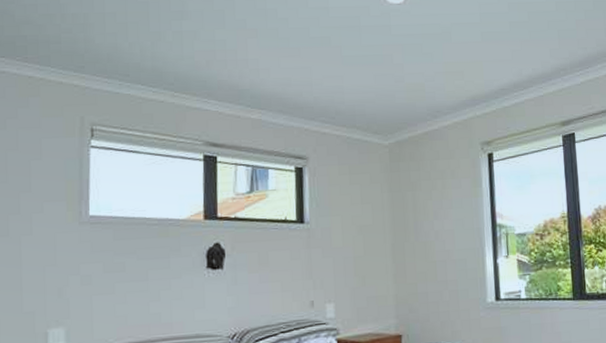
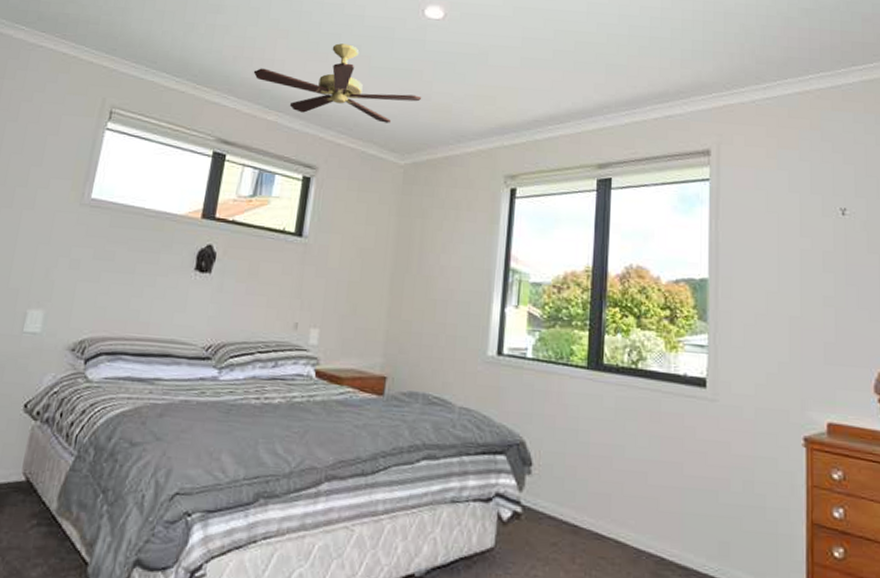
ceiling fan: none [229,36,396,108] -> present [253,43,422,123]

